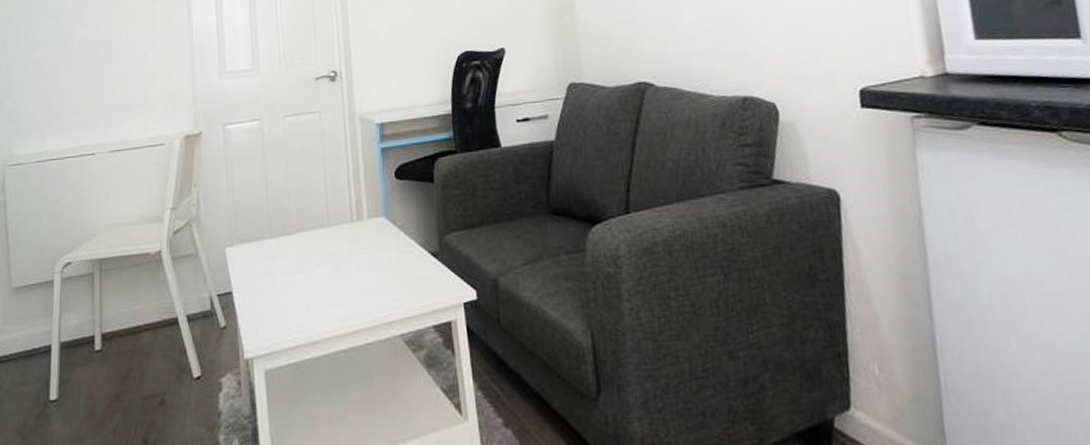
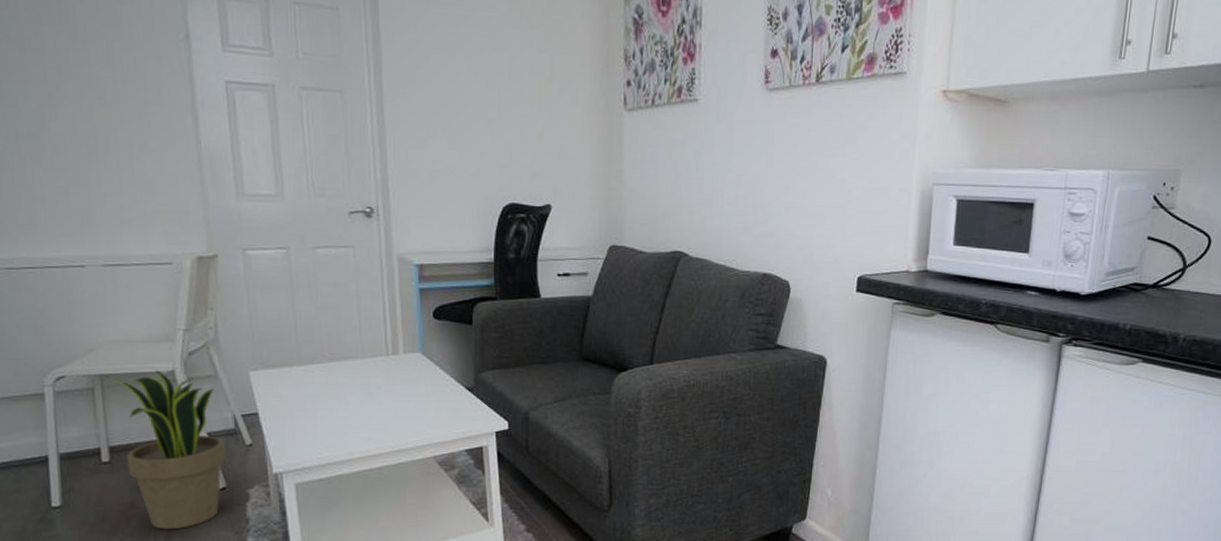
potted plant: none [104,251,203,426] -> present [106,370,227,530]

